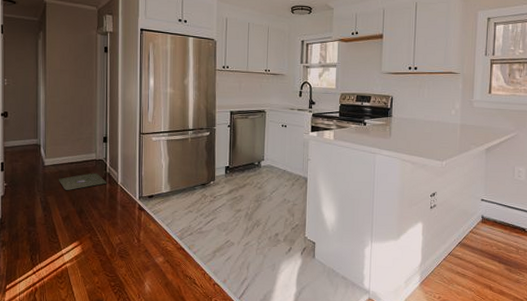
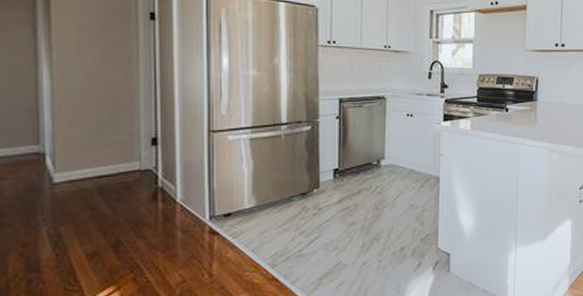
rug: present [58,172,107,191] -> none [77,188,159,217]

